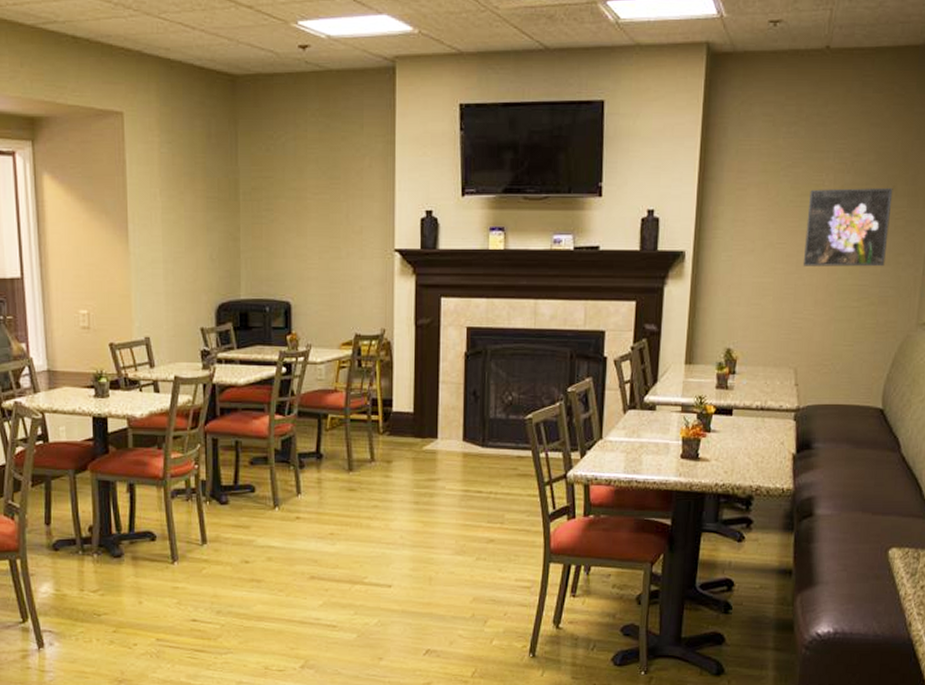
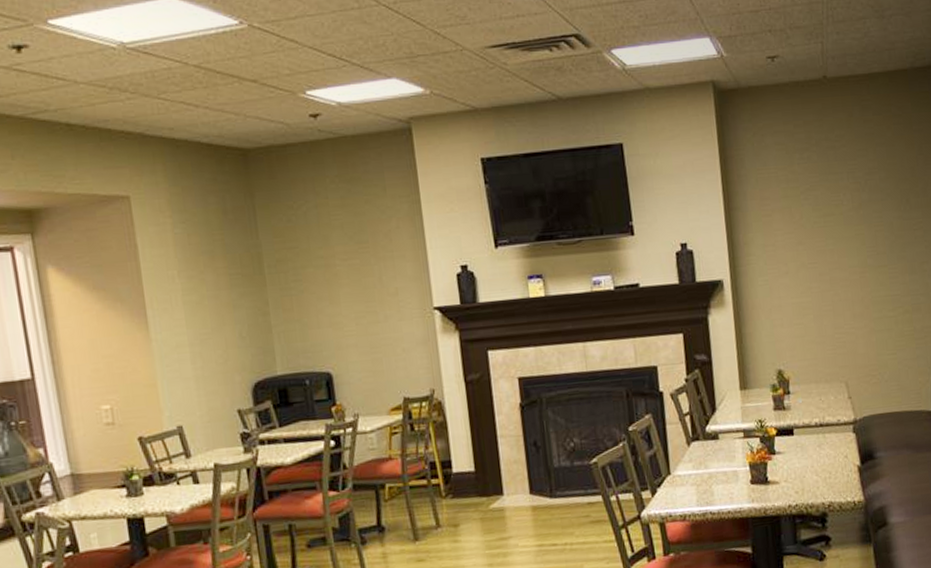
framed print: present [802,187,893,267] -> none [831,200,912,283]

